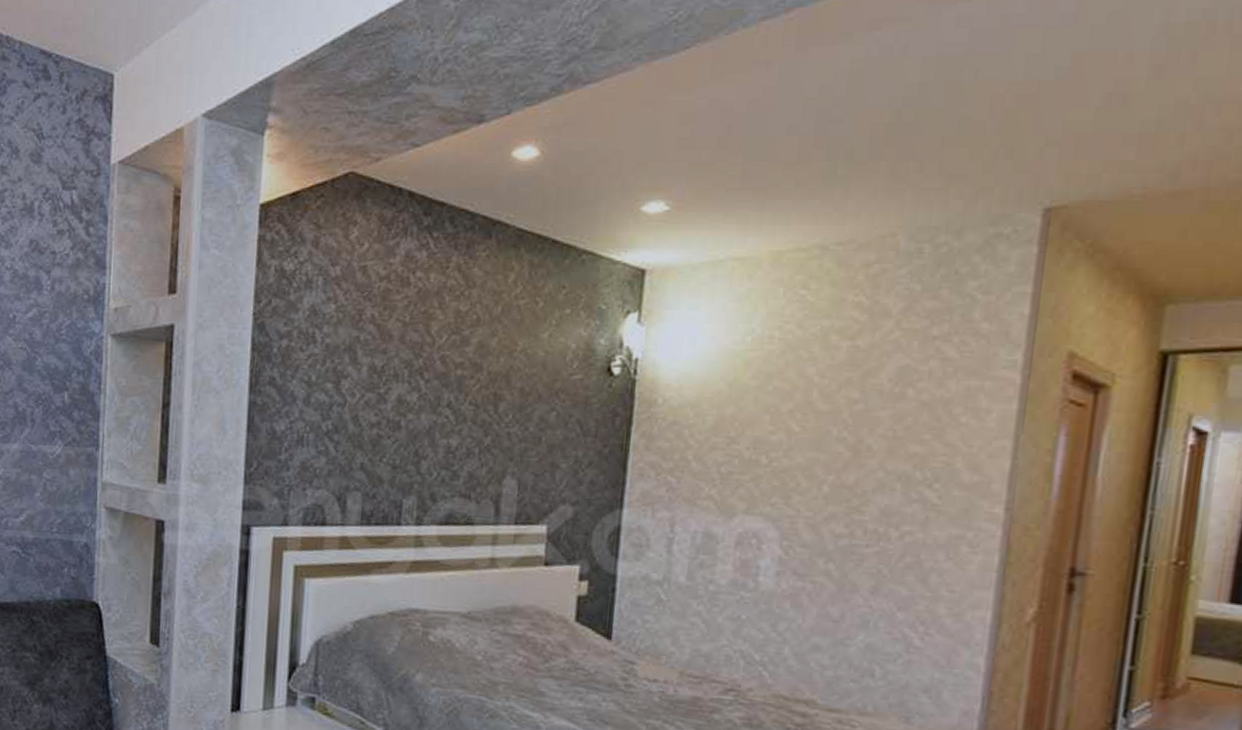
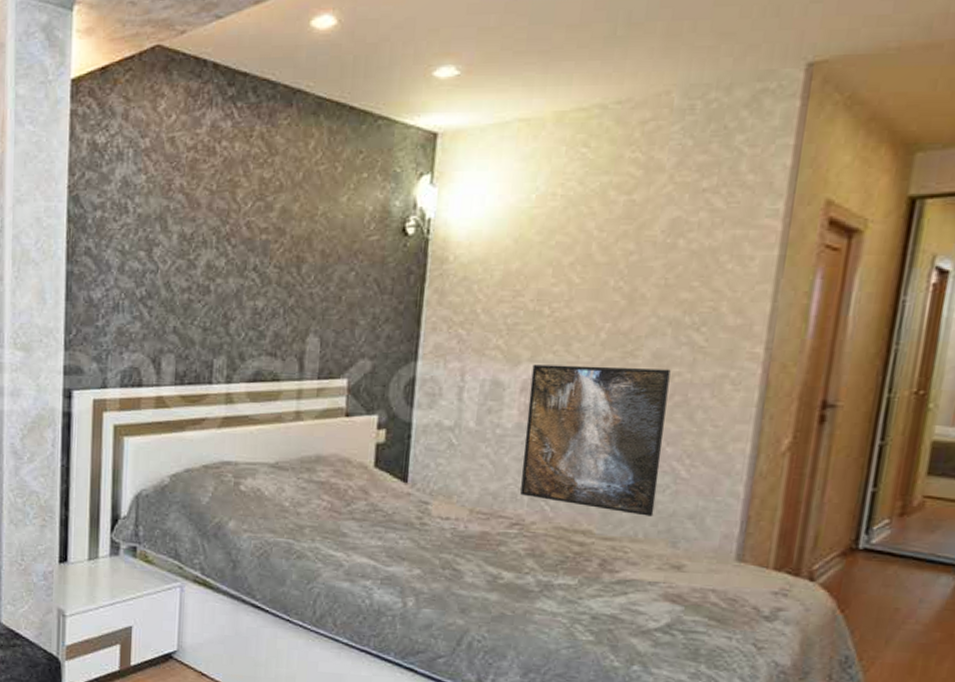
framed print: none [736,517,901,688] -> present [520,364,671,516]

